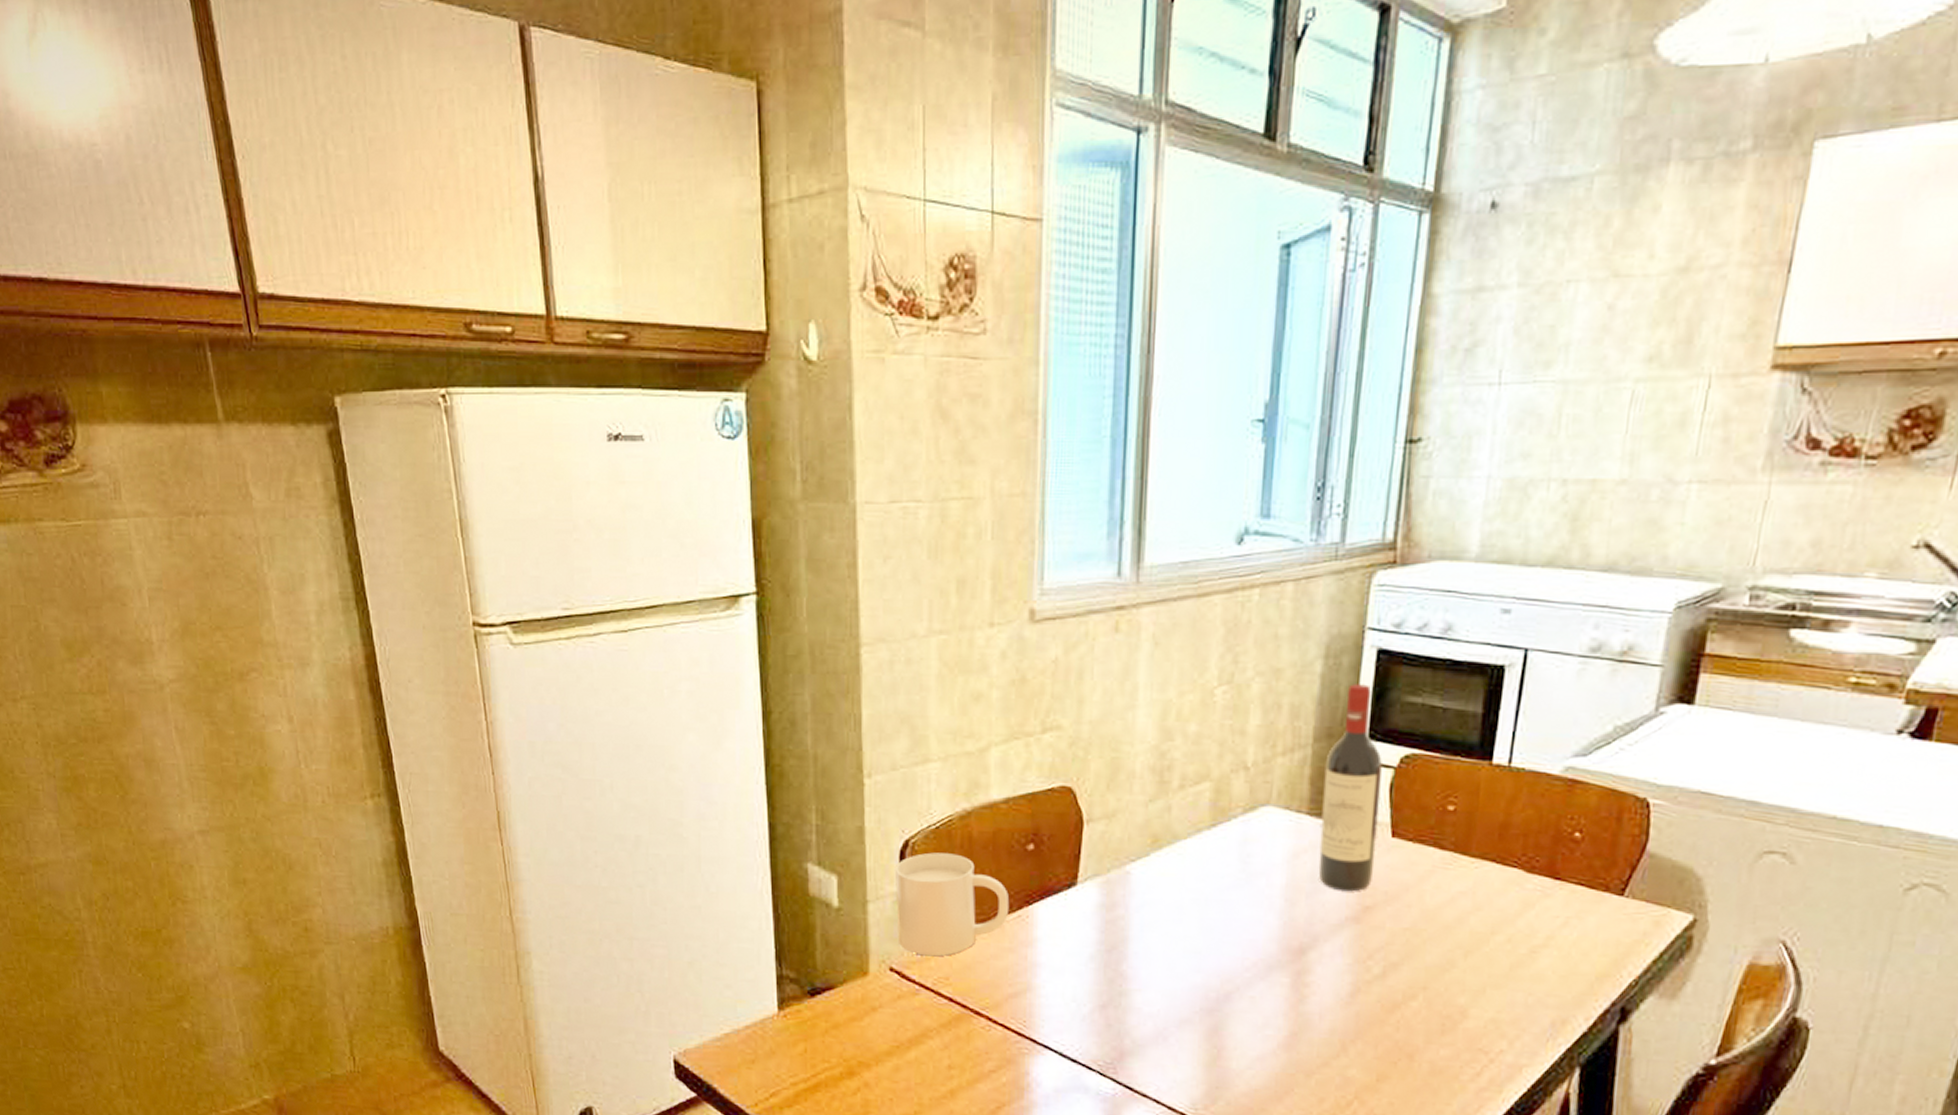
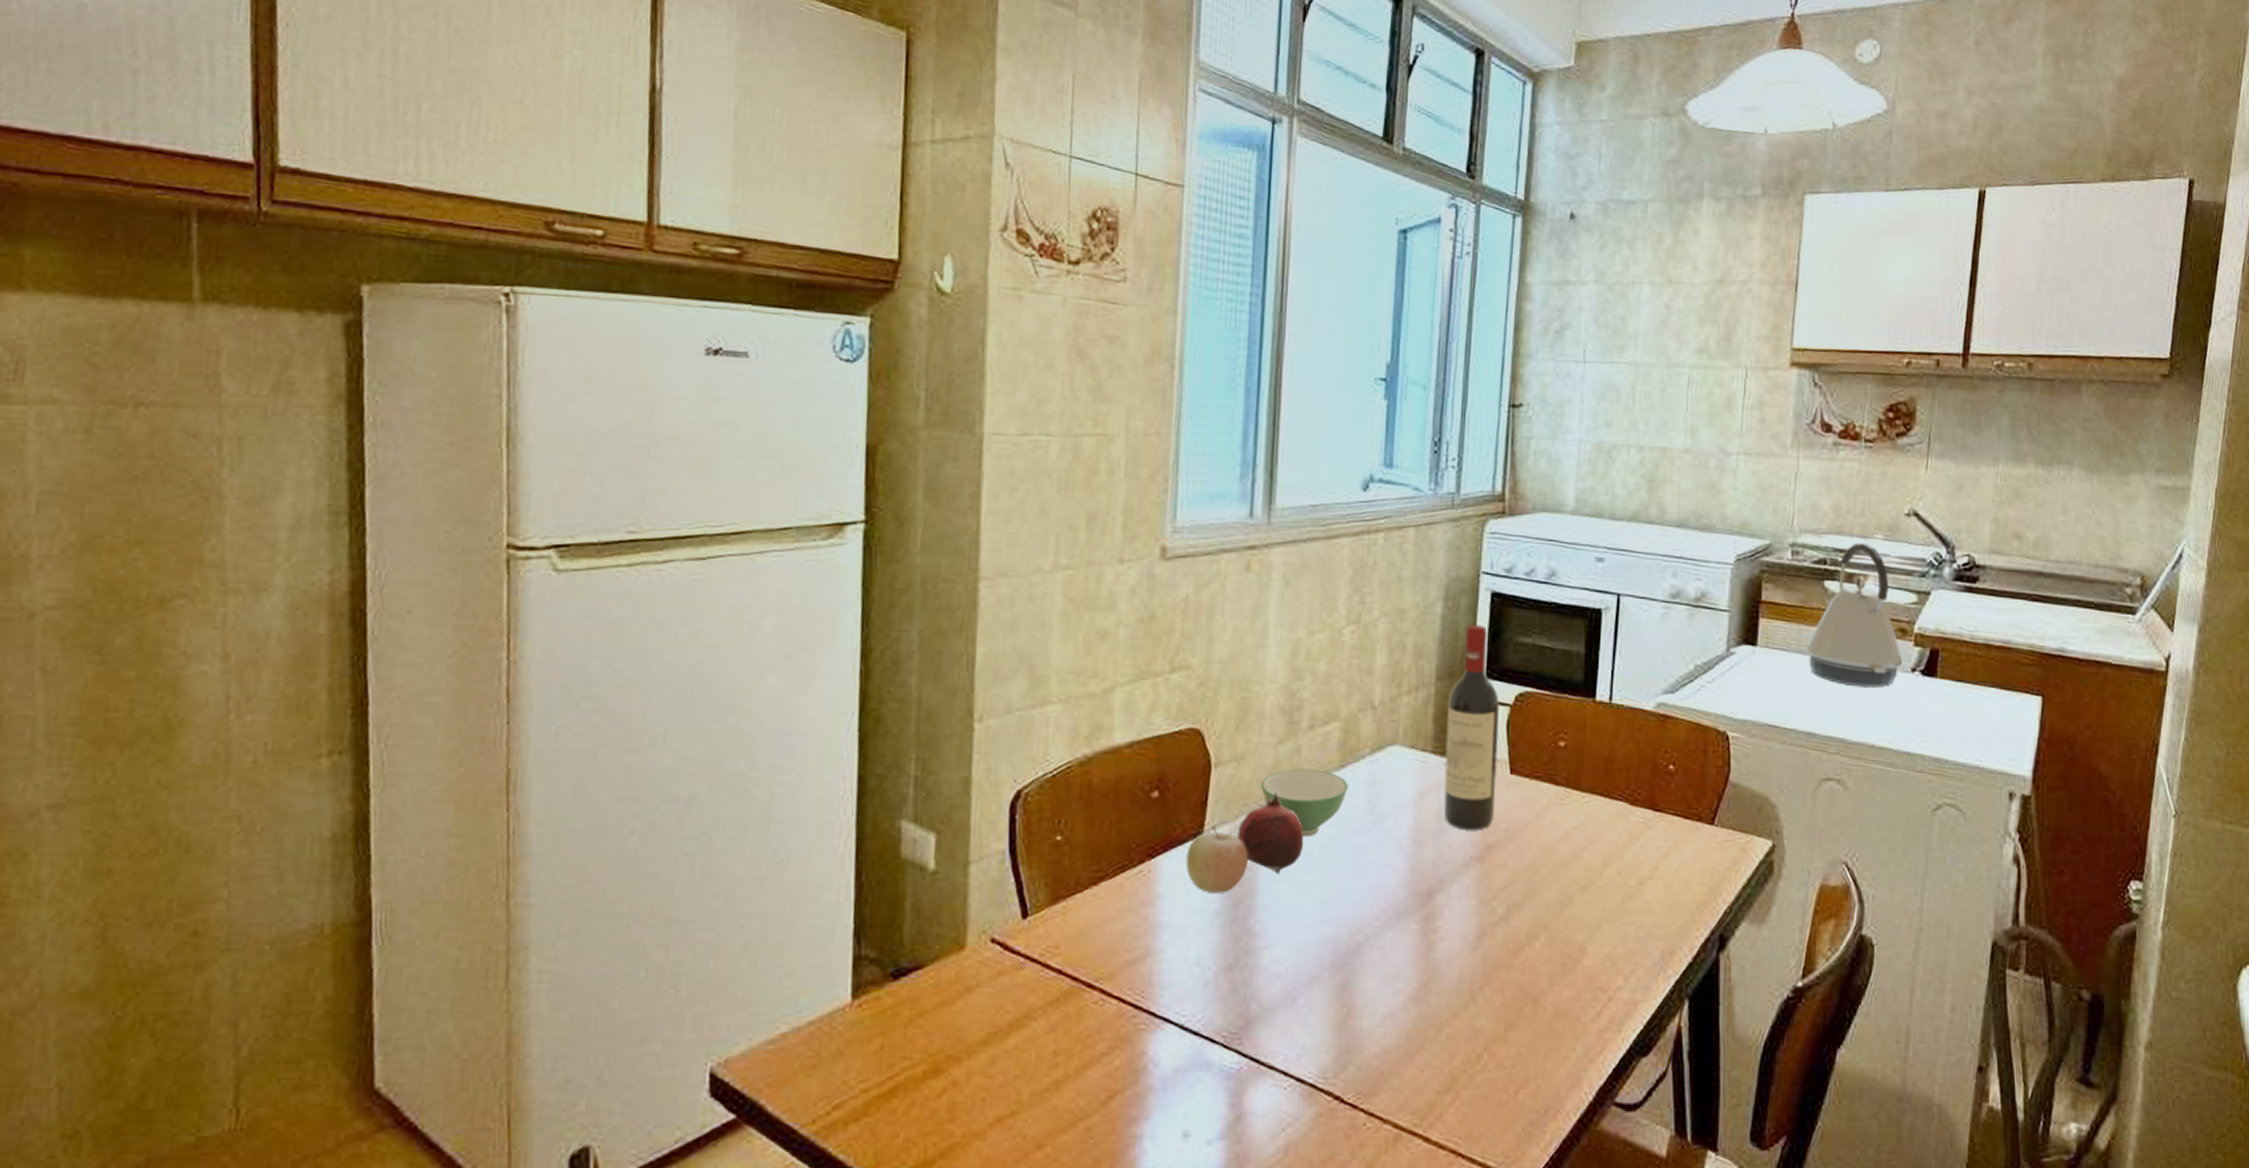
mug: present [895,852,1010,957] -> none [1002,803,1131,923]
fruit: none [1061,877,1121,939] -> present [1186,825,1249,893]
fruit: none [1110,849,1174,925] -> present [1237,792,1303,874]
bowl: none [1131,826,1219,891] -> present [1259,769,1348,837]
kettle: none [1757,583,1886,752] -> present [1806,542,1902,688]

